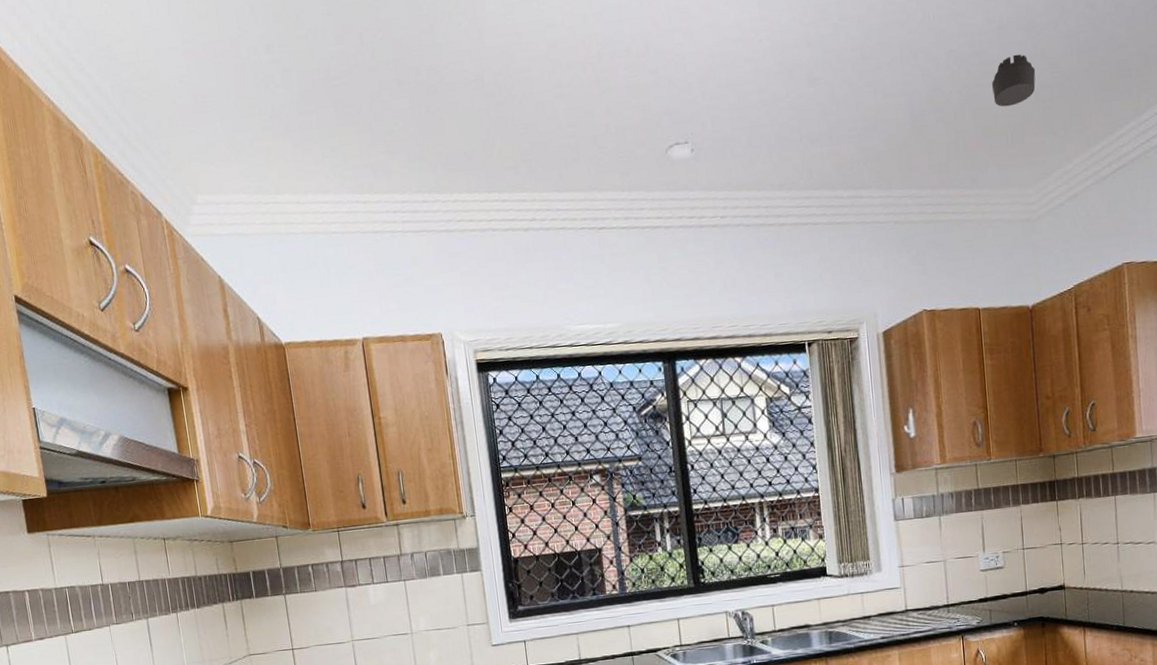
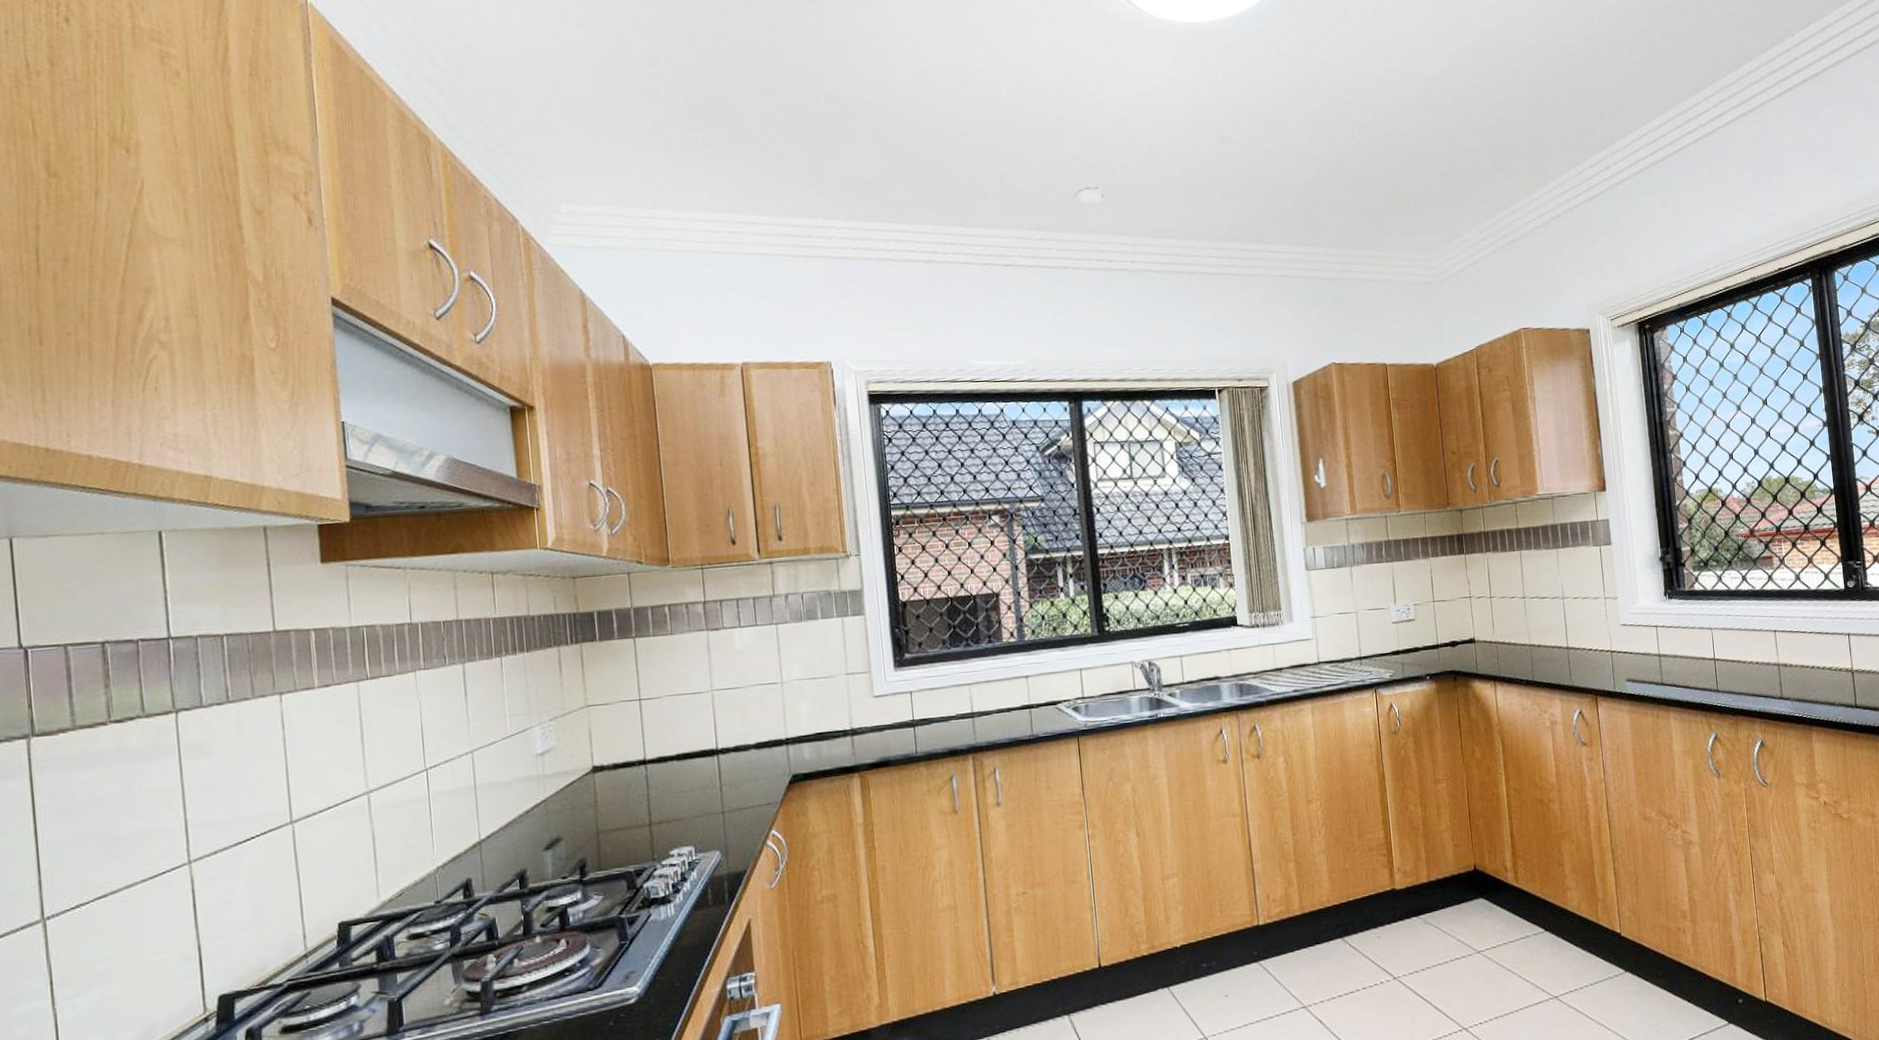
smoke detector: present [991,54,1036,107] -> none [1393,130,1435,177]

